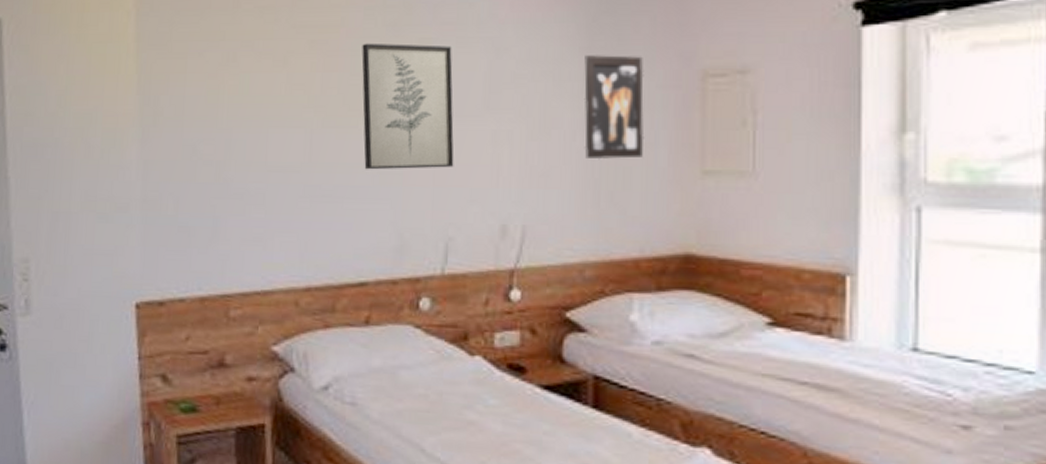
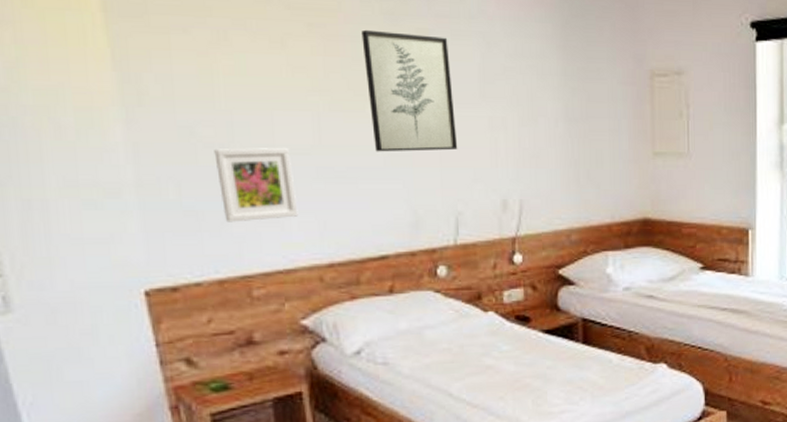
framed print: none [211,165,282,240] -> present [214,148,298,222]
wall art: present [584,55,645,160] -> none [561,53,611,144]

